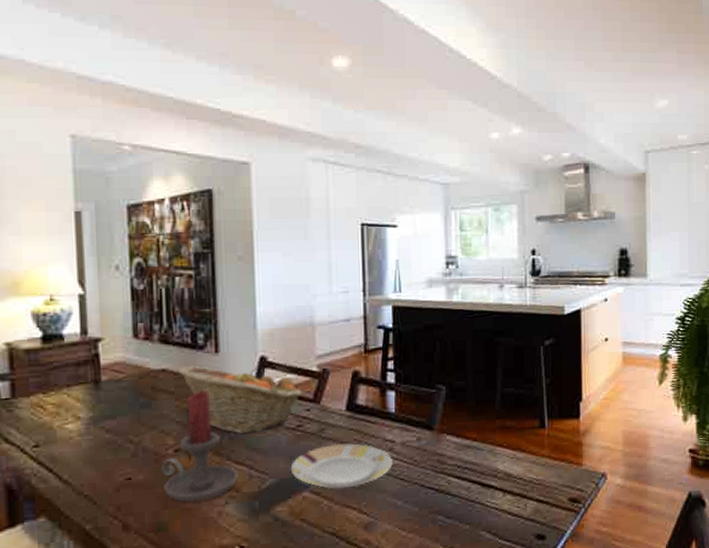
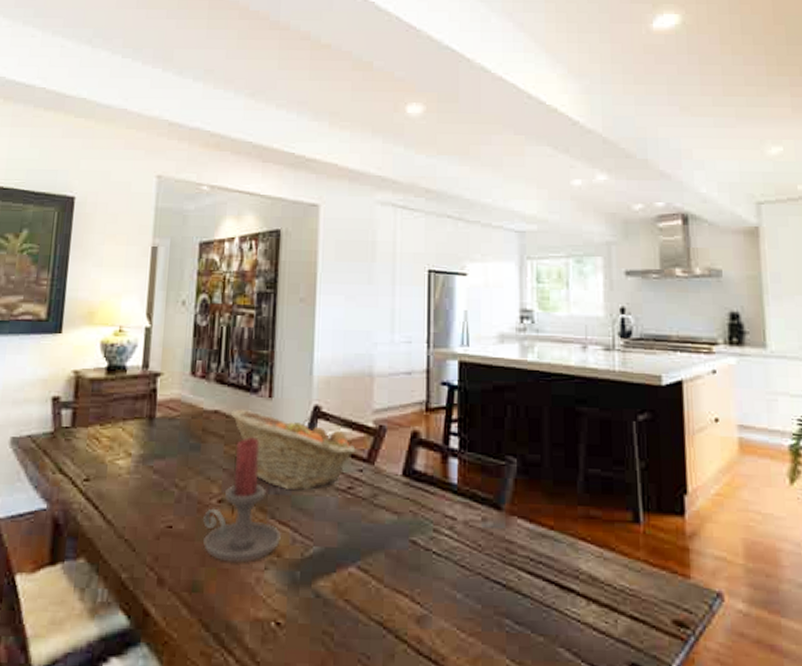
plate: present [290,443,393,489] -> none [337,513,452,570]

